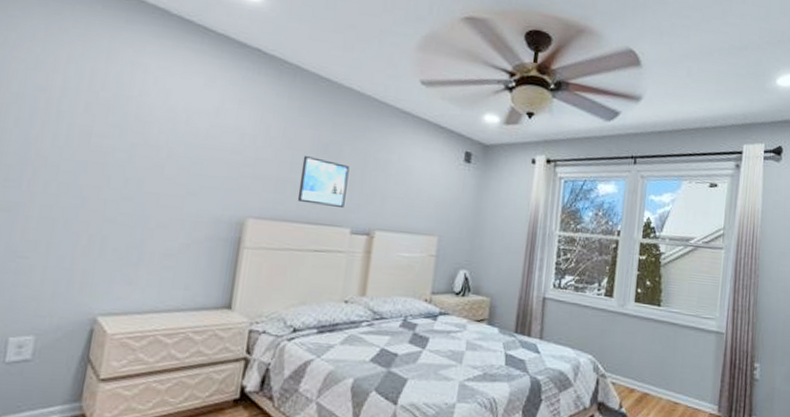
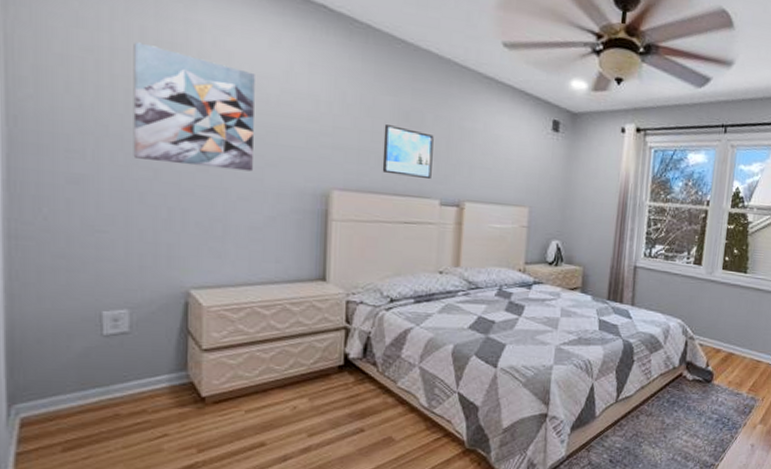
wall art: none [65,82,188,200] -> present [133,42,255,172]

